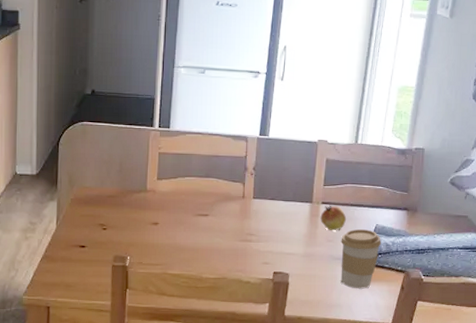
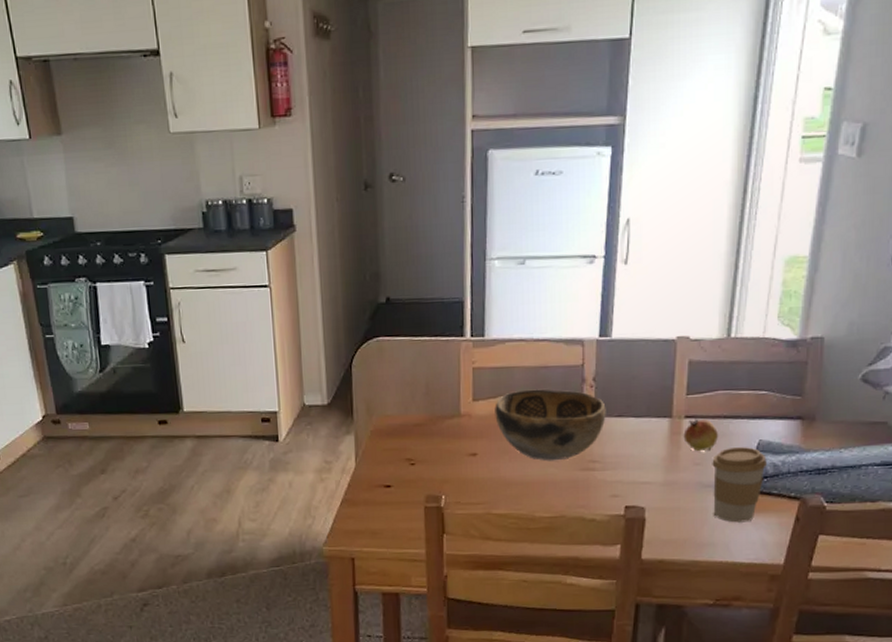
decorative bowl: none [174,173,262,233] -> present [495,389,606,461]

